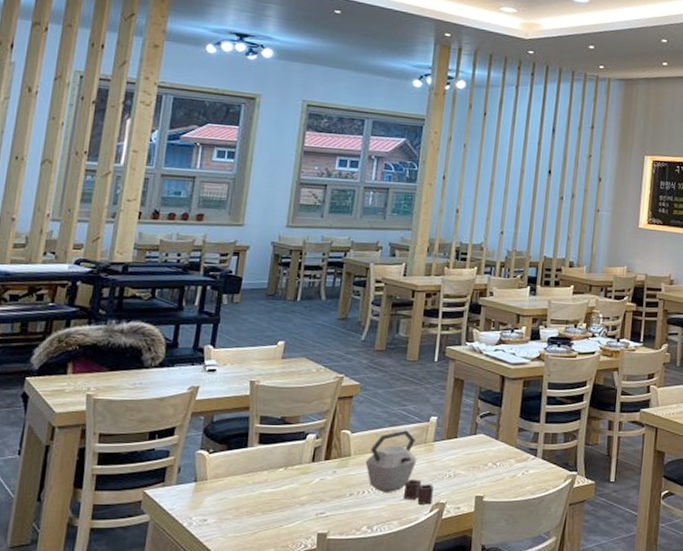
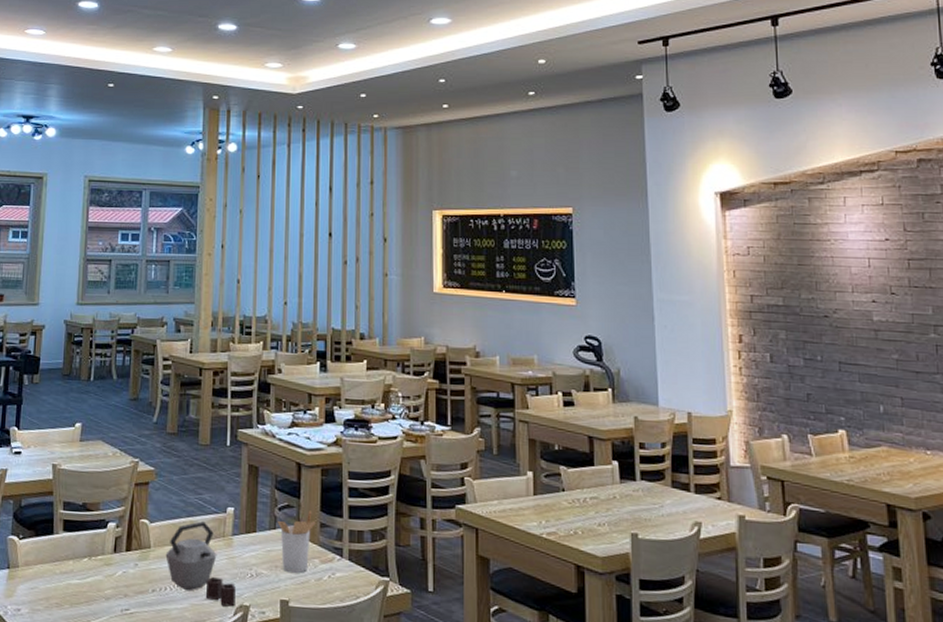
utensil holder: none [478,417,515,472] -> present [277,511,316,573]

